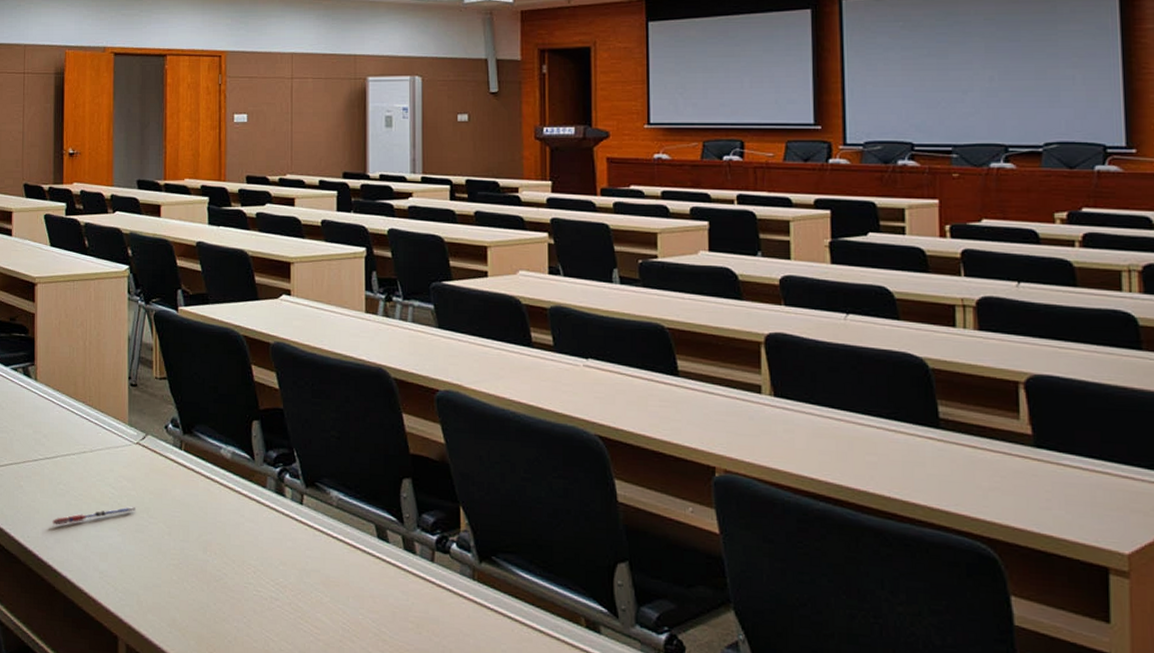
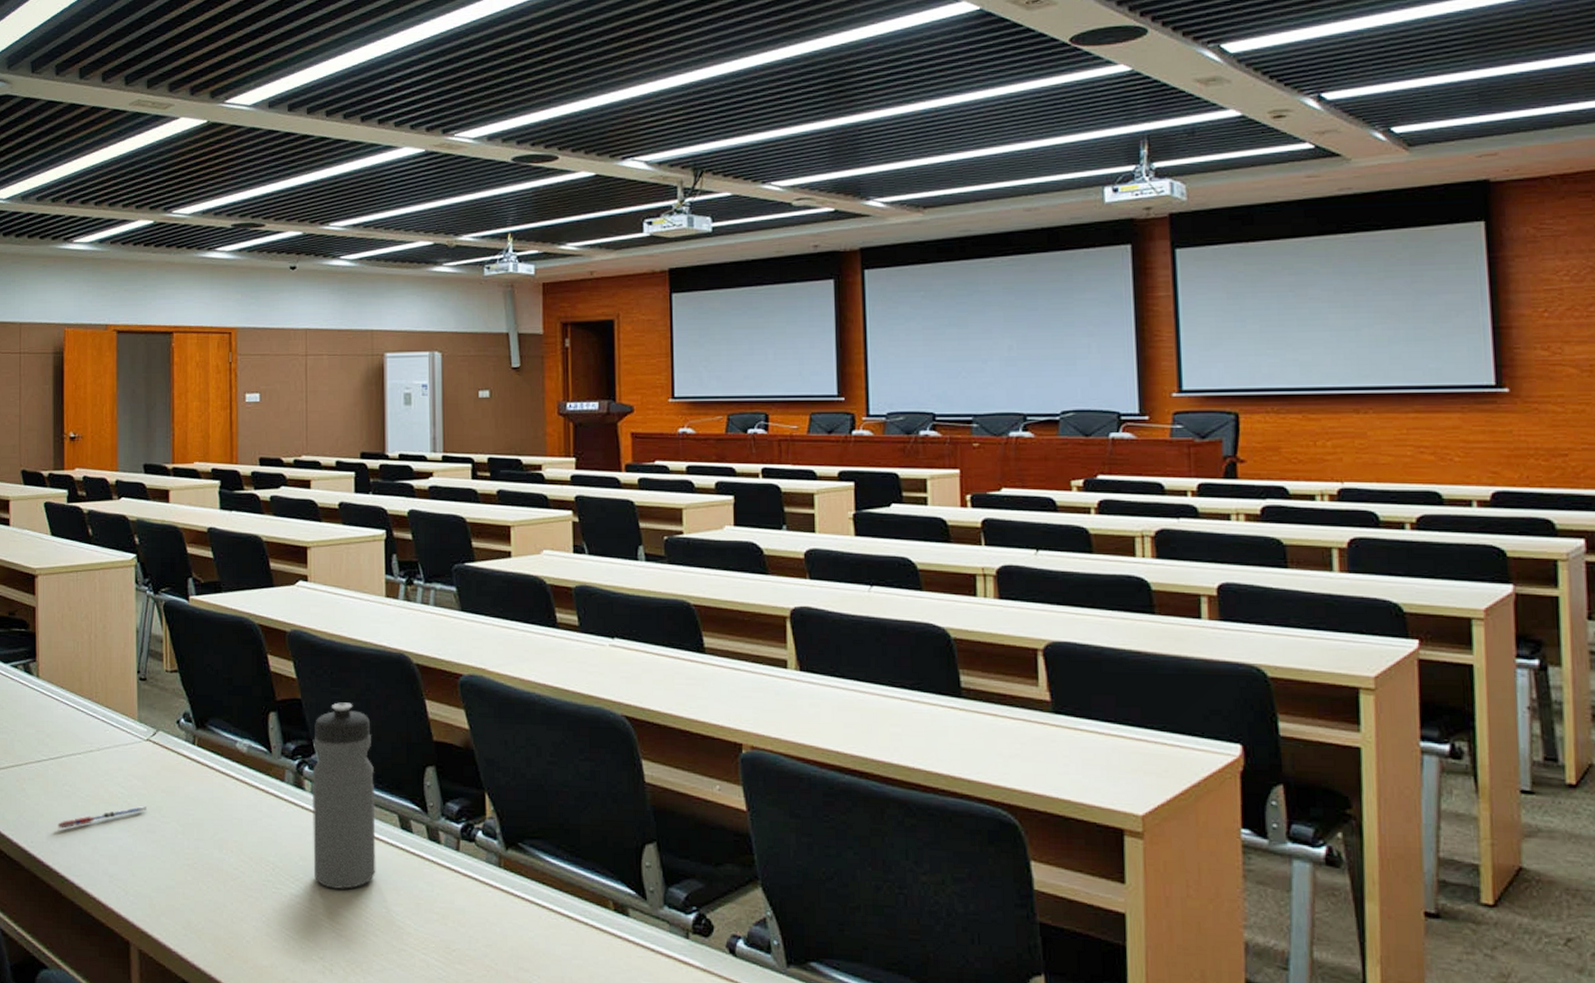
water bottle: none [292,413,353,596] -> present [311,702,376,890]

